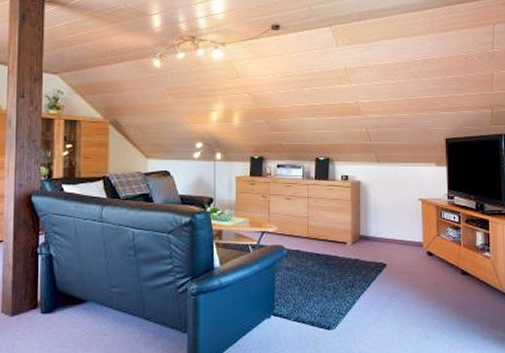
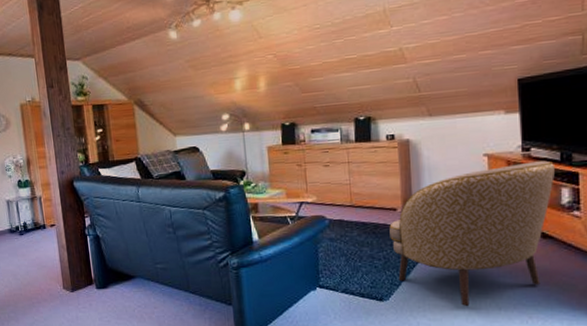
armchair: none [340,208,471,336] -> present [389,160,555,307]

